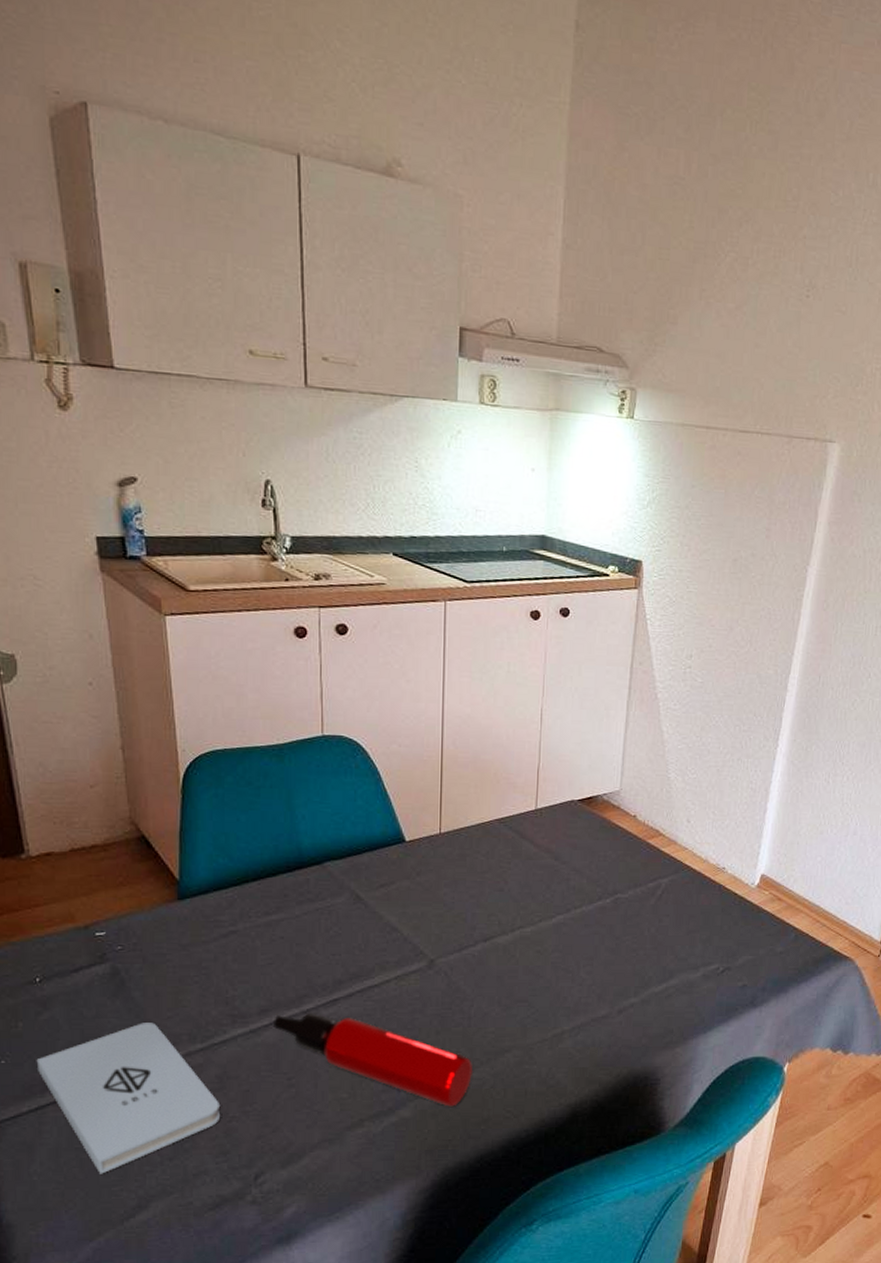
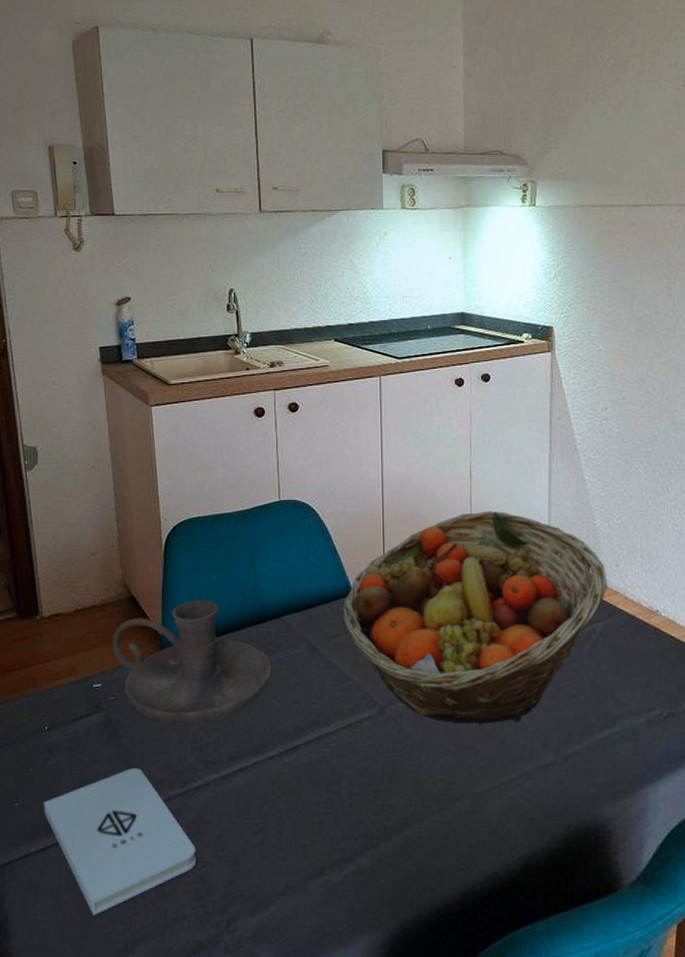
candle holder: none [118,842,310,977] -> present [112,600,272,725]
water bottle: present [272,1013,473,1107] -> none [241,759,426,856]
fruit basket: none [391,758,676,977] -> present [341,511,607,724]

